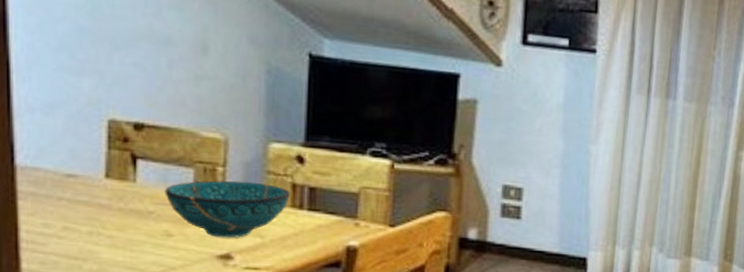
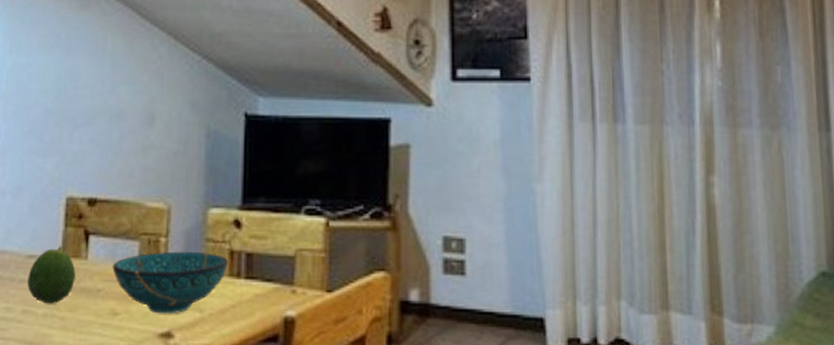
fruit: none [68,167,123,223] -> present [27,246,76,304]

